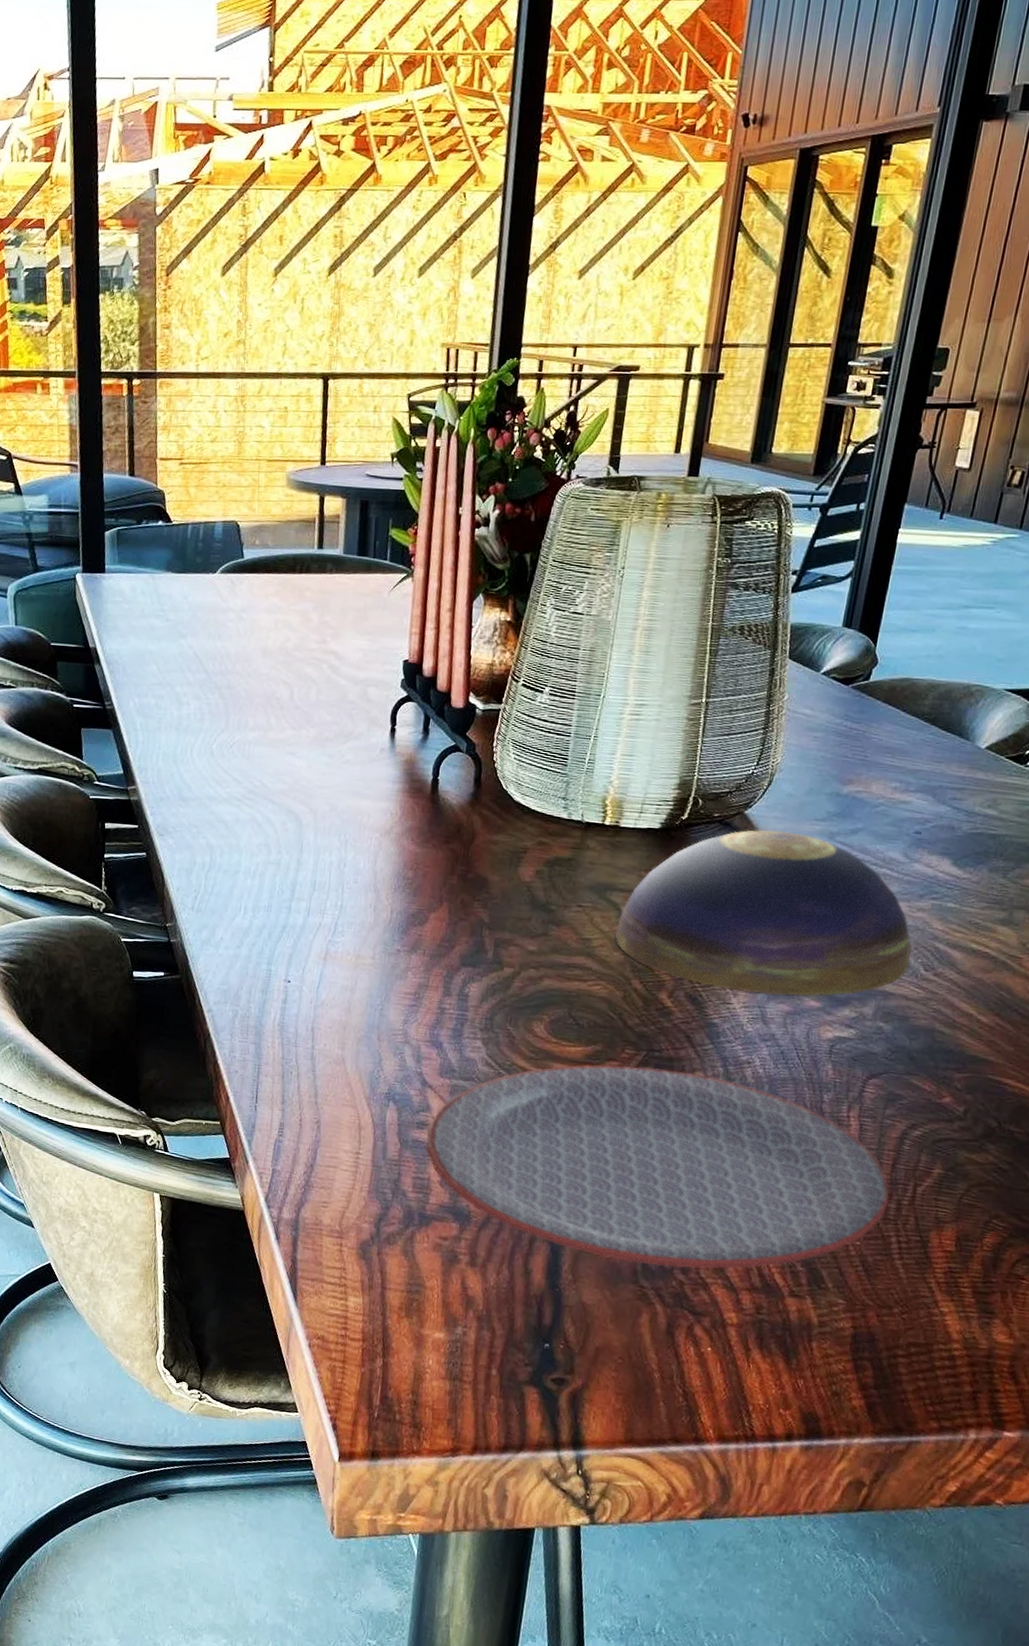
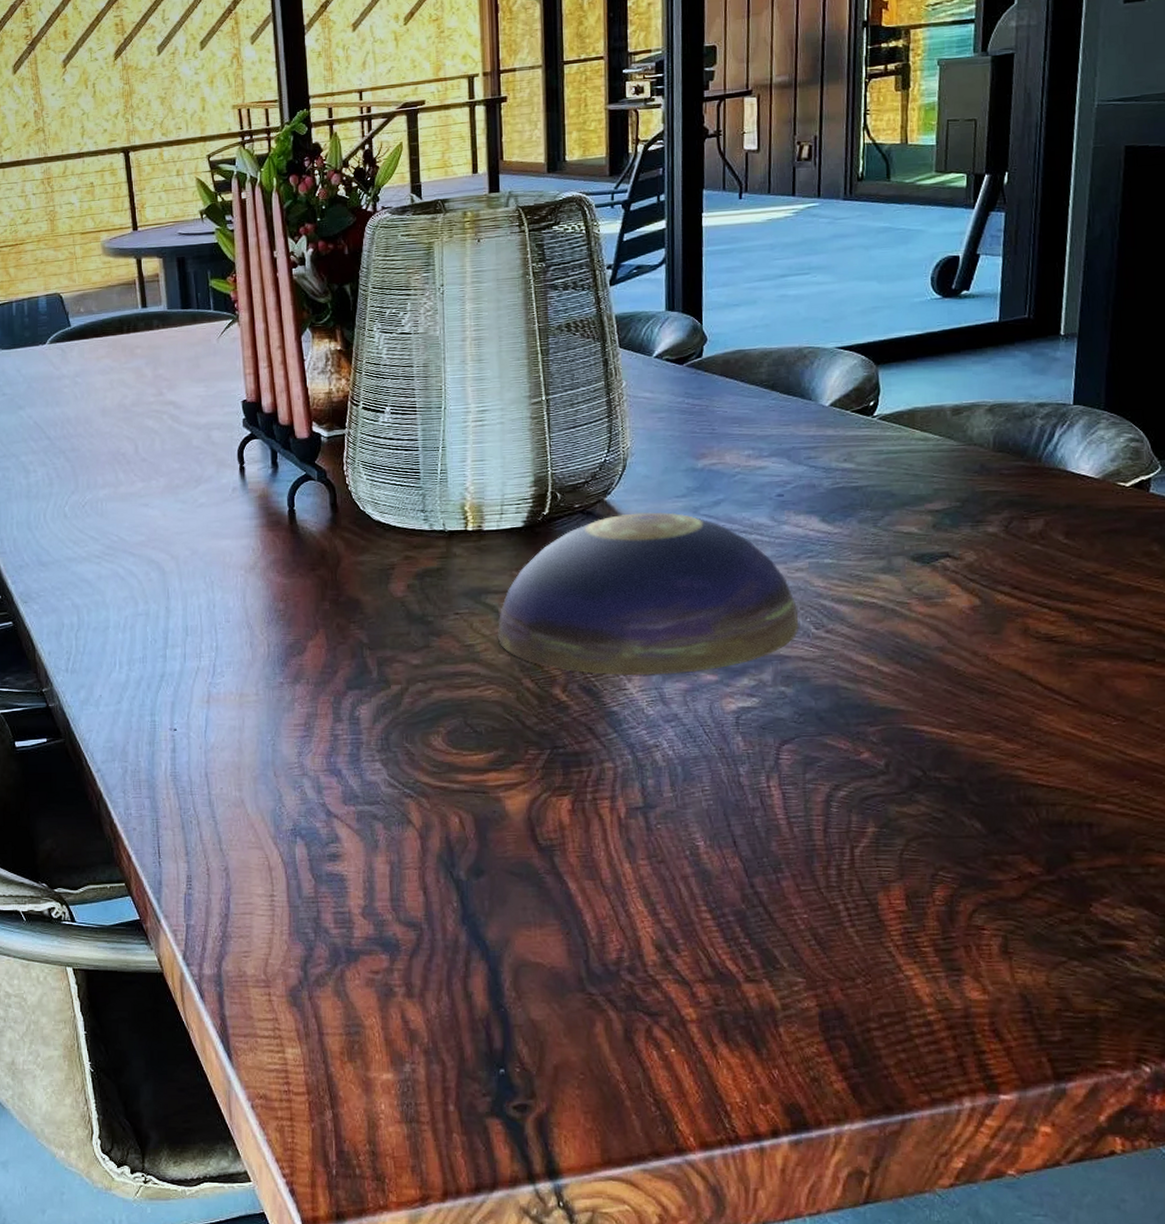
plate: present [426,1064,889,1269] -> none [340,764,828,970]

